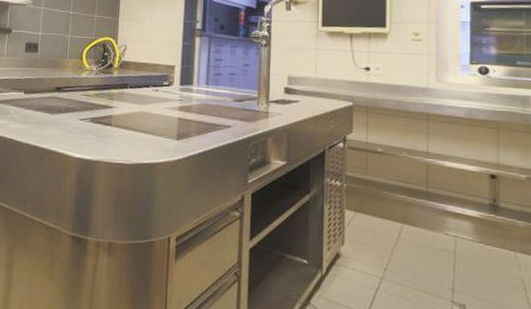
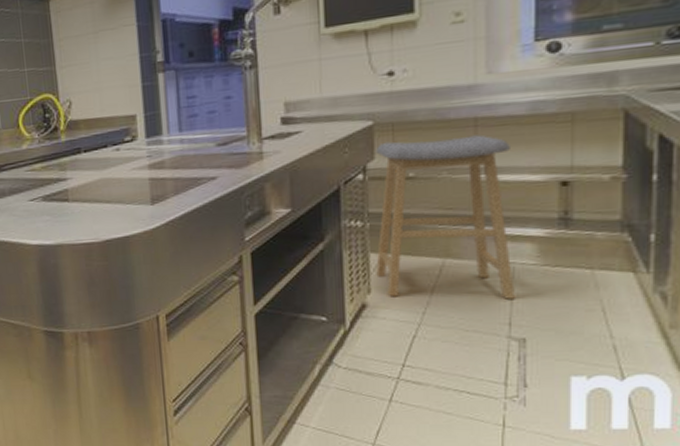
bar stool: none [349,120,457,268] -> present [375,134,515,299]

